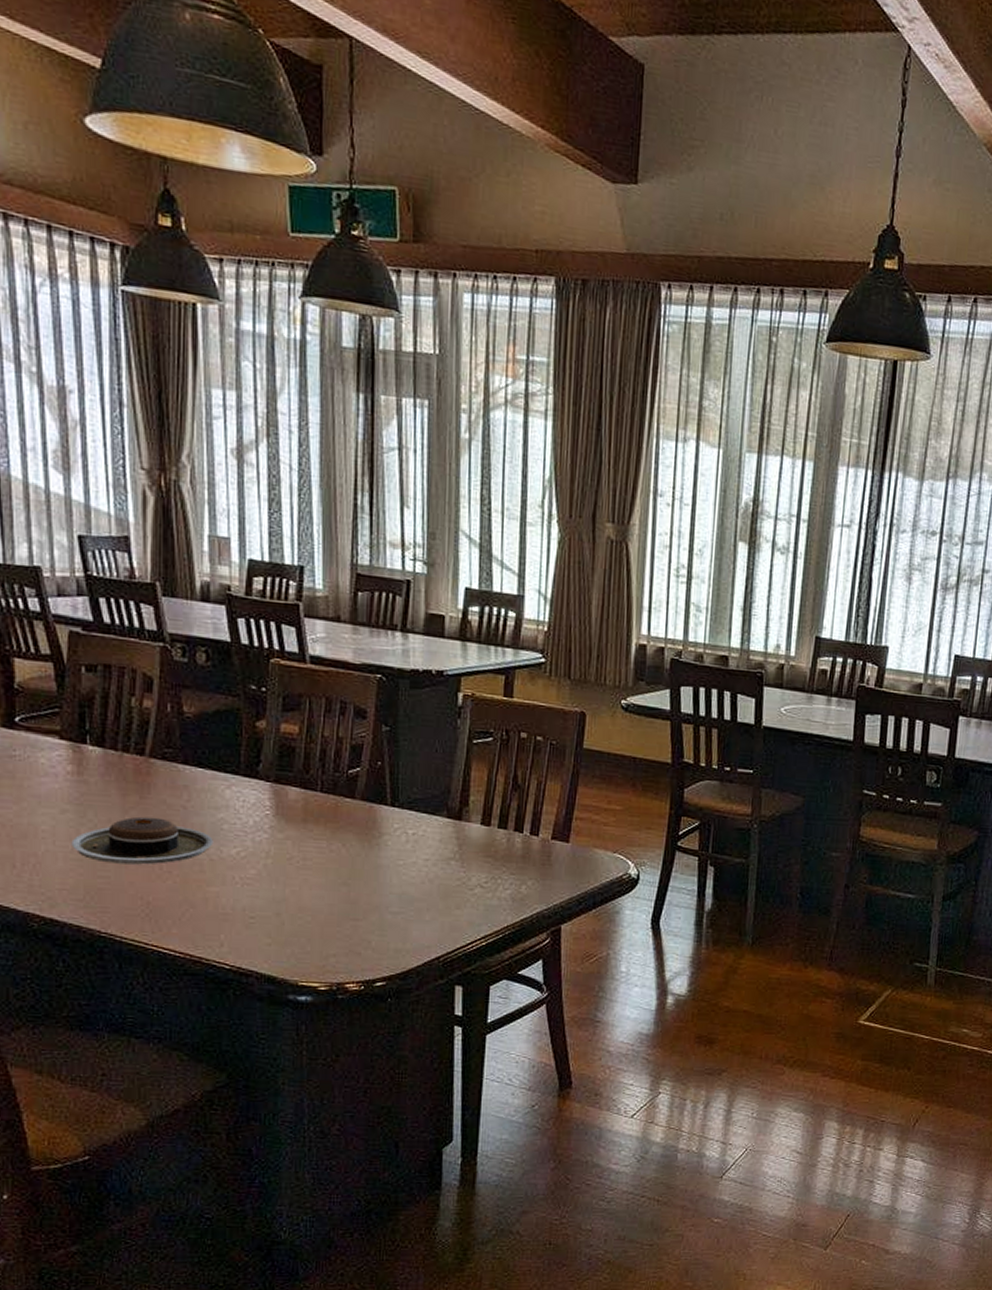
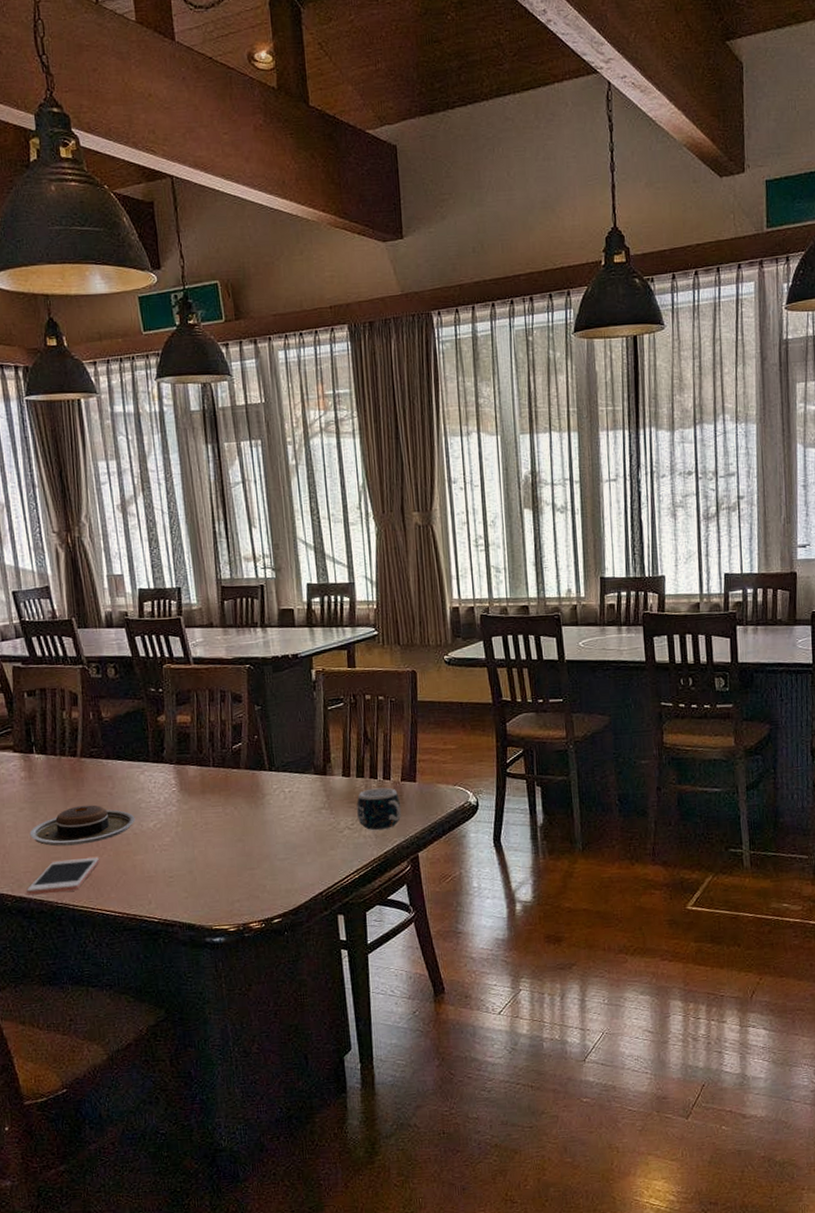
cell phone: none [61,880,161,920] -> present [27,857,99,895]
mug: none [493,843,548,894] -> present [356,787,402,831]

